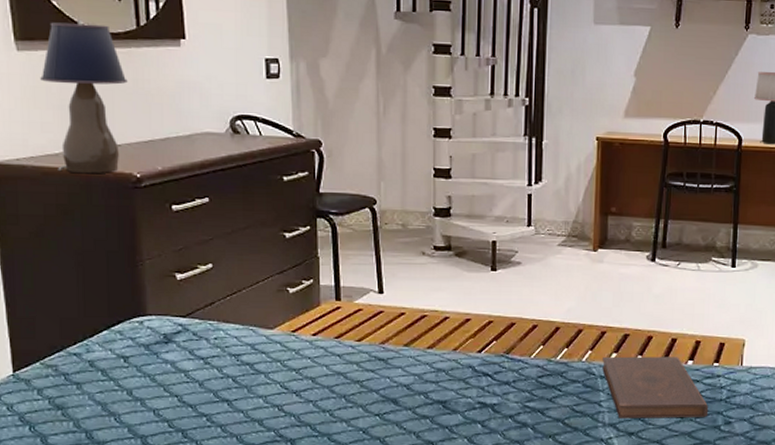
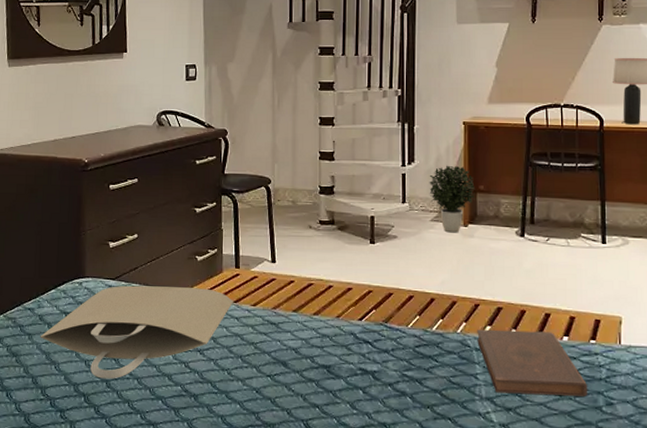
table lamp: present [40,19,128,174] -> none [22,41,83,160]
tote bag: none [92,323,334,429] -> present [40,285,233,379]
potted plant: none [557,185,606,258] -> present [429,165,475,233]

